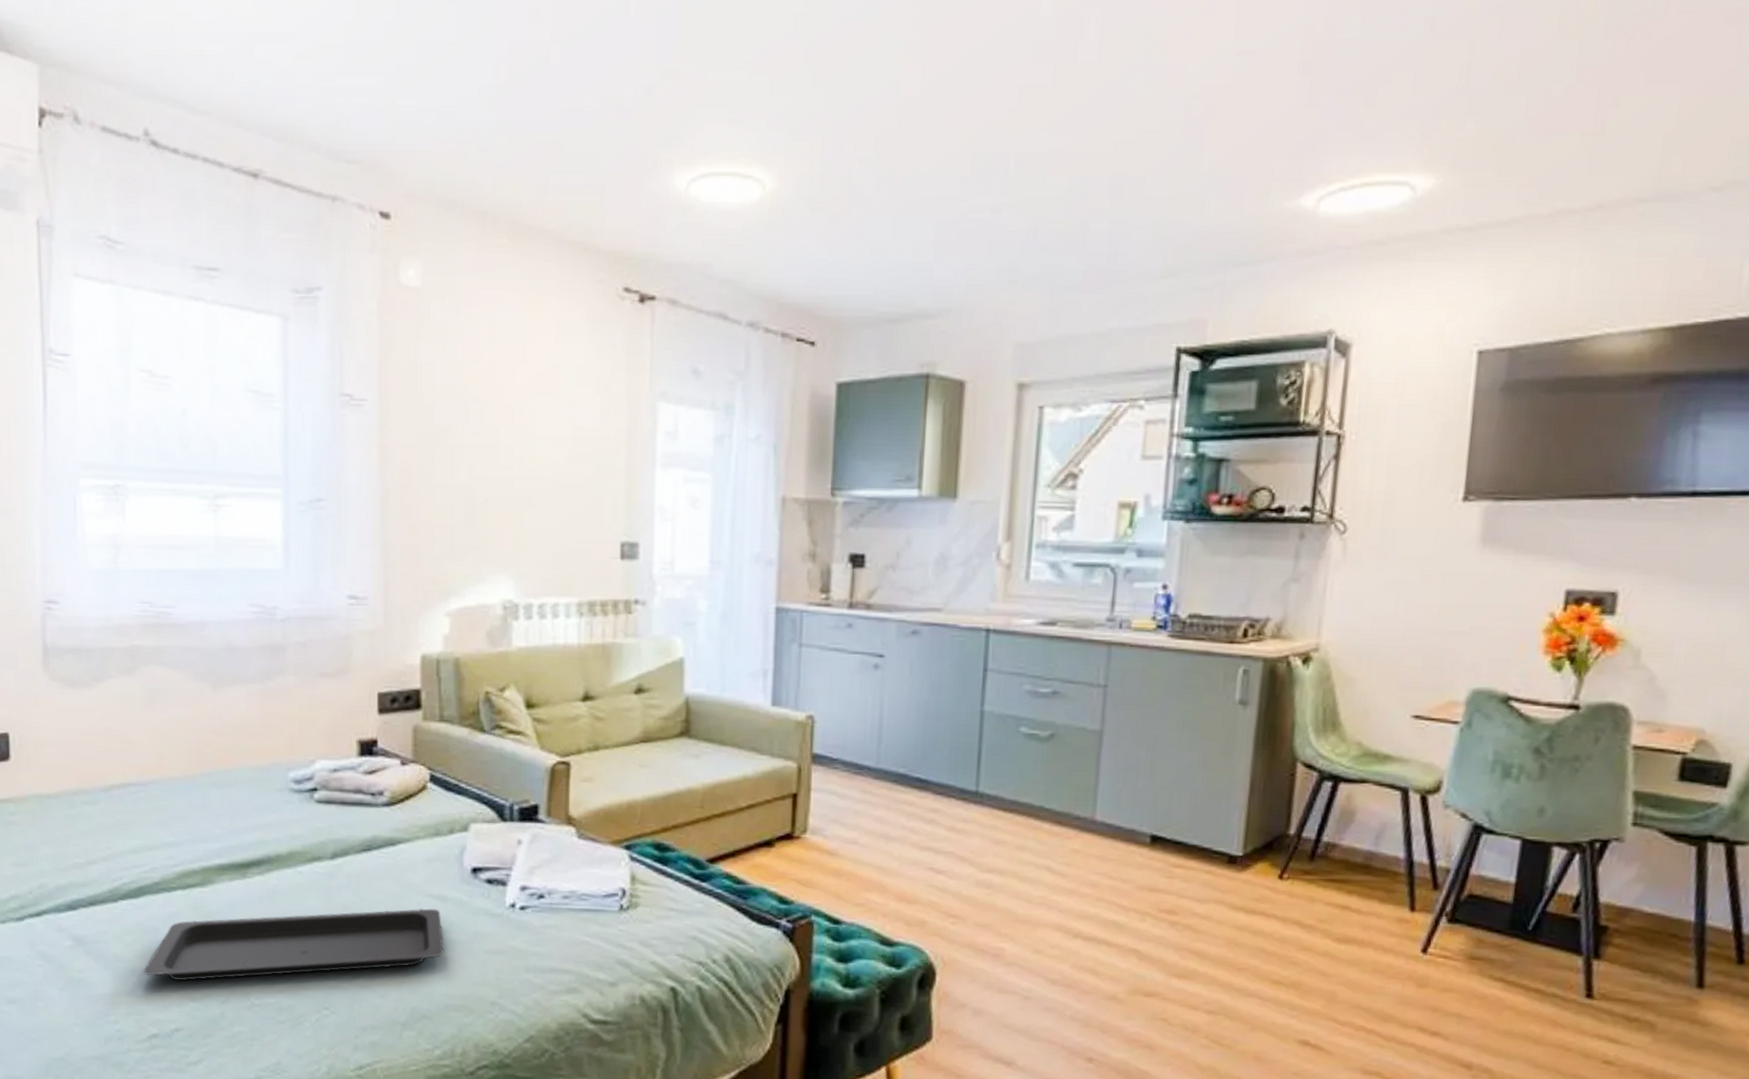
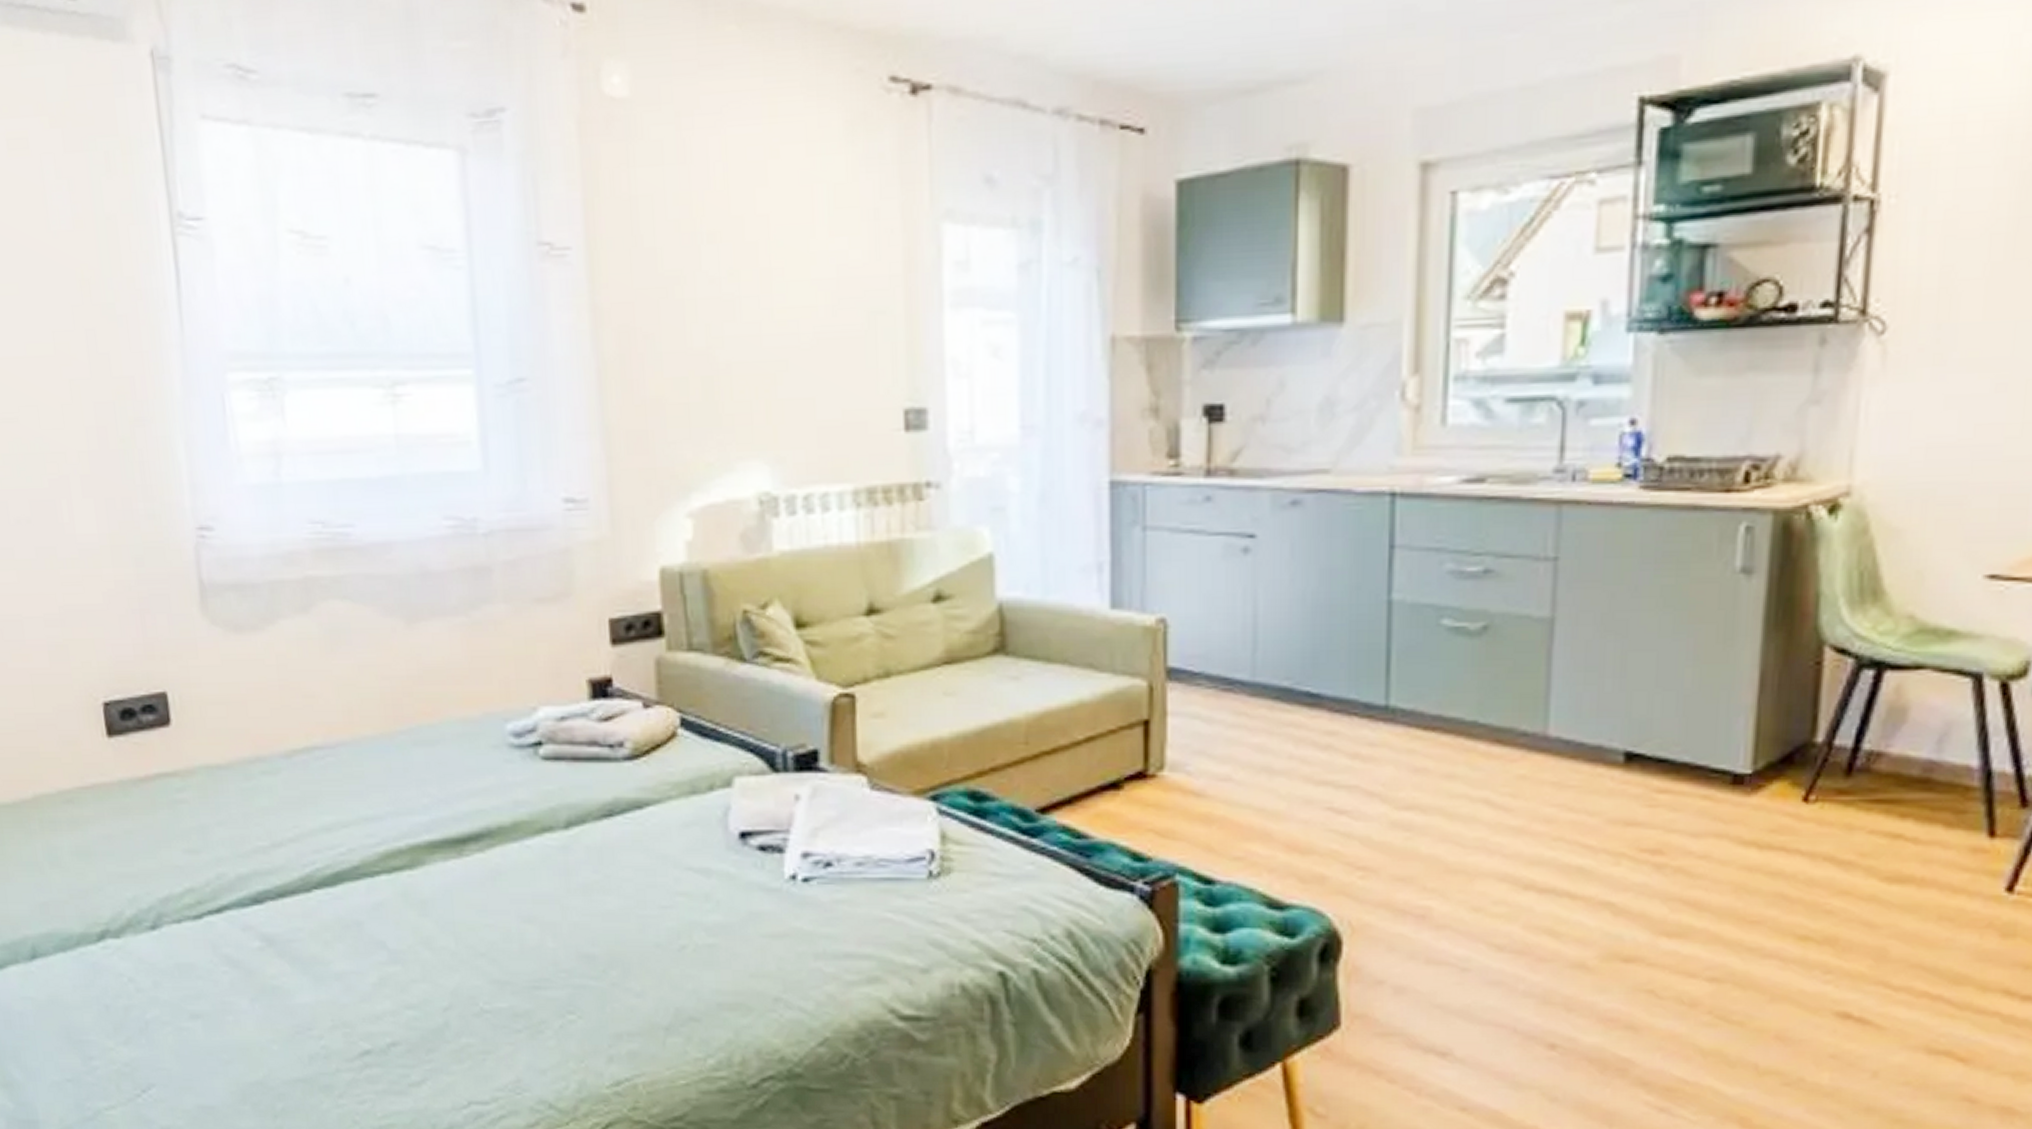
serving tray: present [143,908,444,982] -> none [348,885,711,986]

